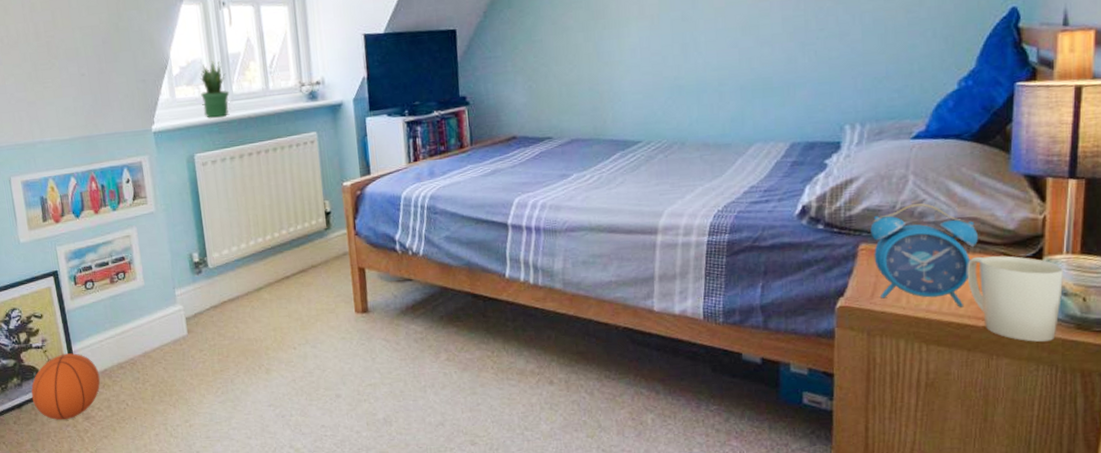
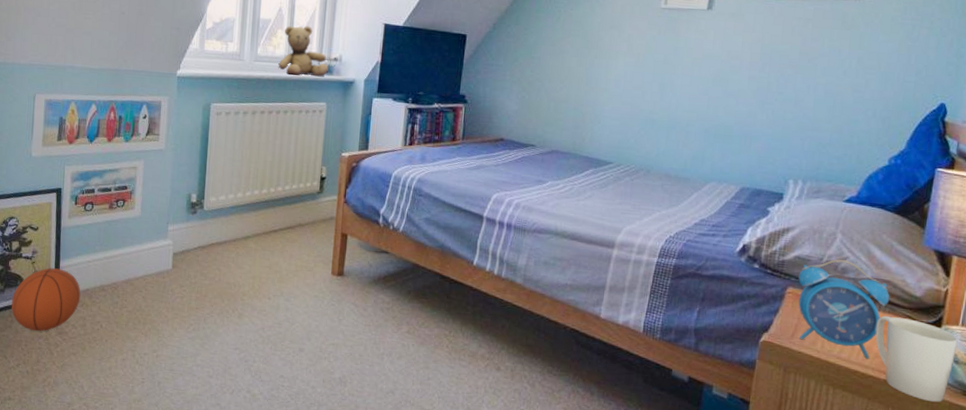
planter: present [199,61,230,119] -> none [228,22,254,75]
teddy bear: none [257,52,312,109] -> present [279,26,329,77]

